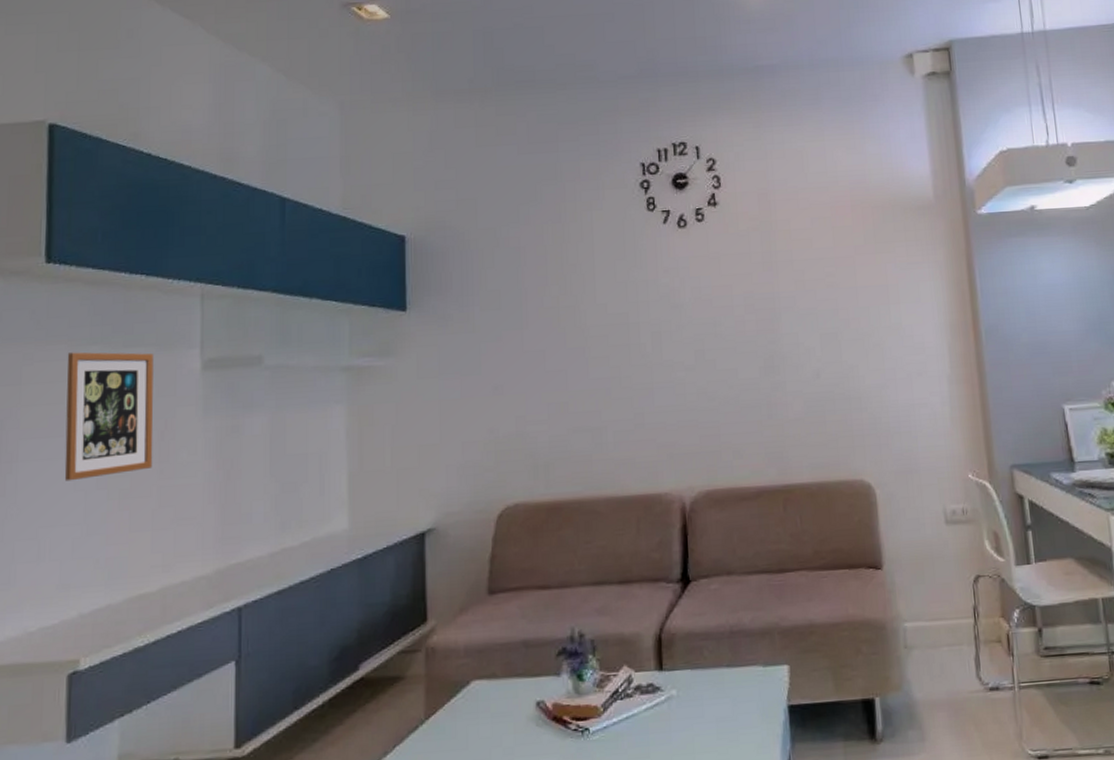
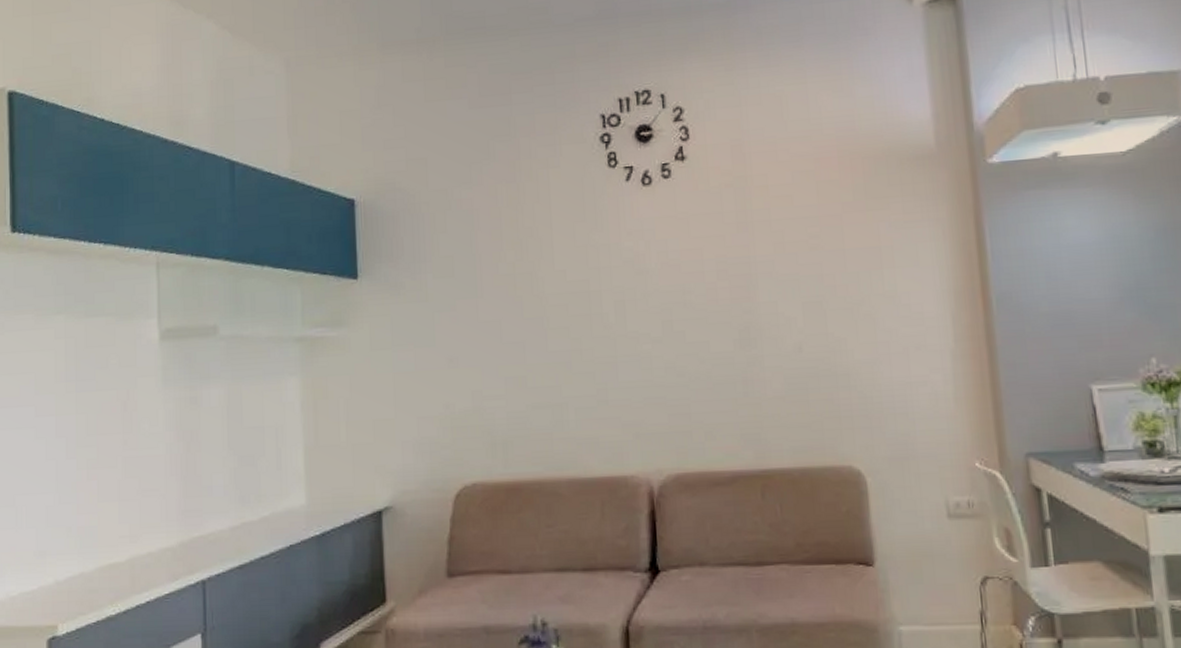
picture frame: present [64,352,154,482] -> none [34,321,117,450]

